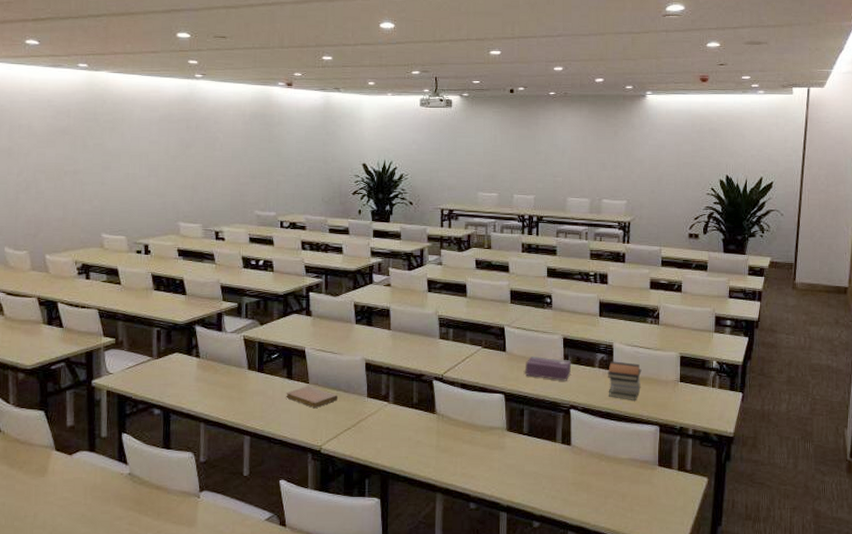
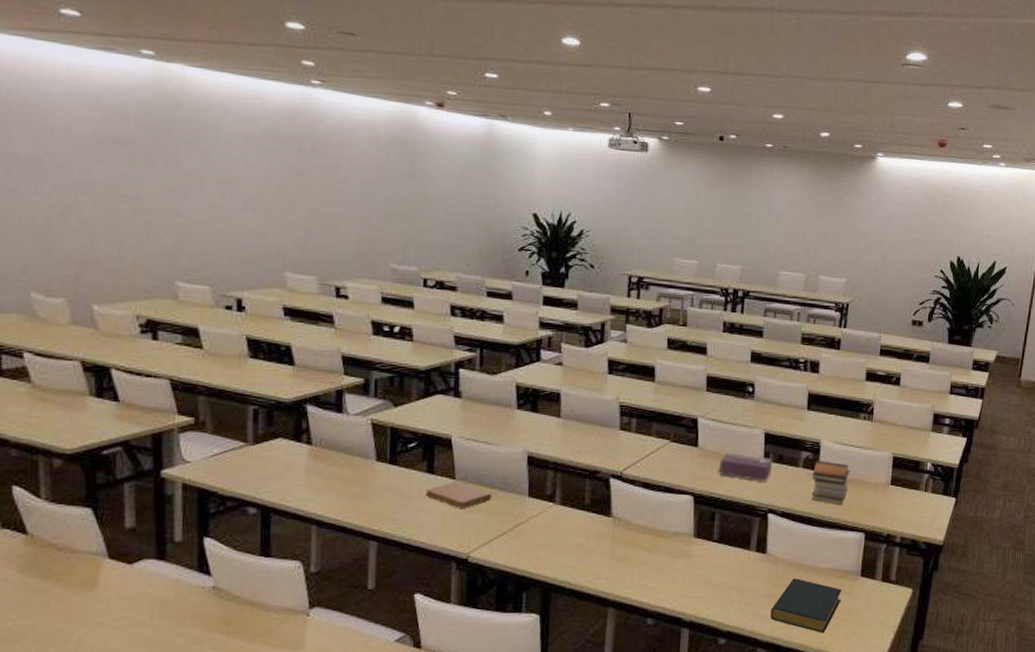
hardback book: none [578,468,642,518] -> present [770,578,842,633]

